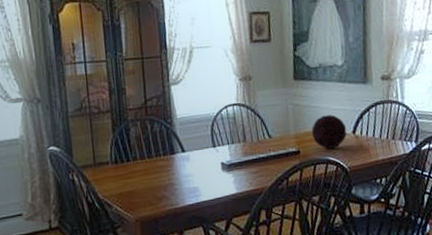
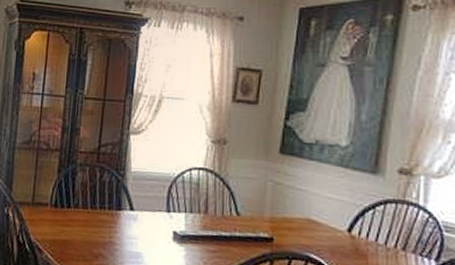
decorative orb: present [311,114,347,149] -> none [292,202,340,245]

